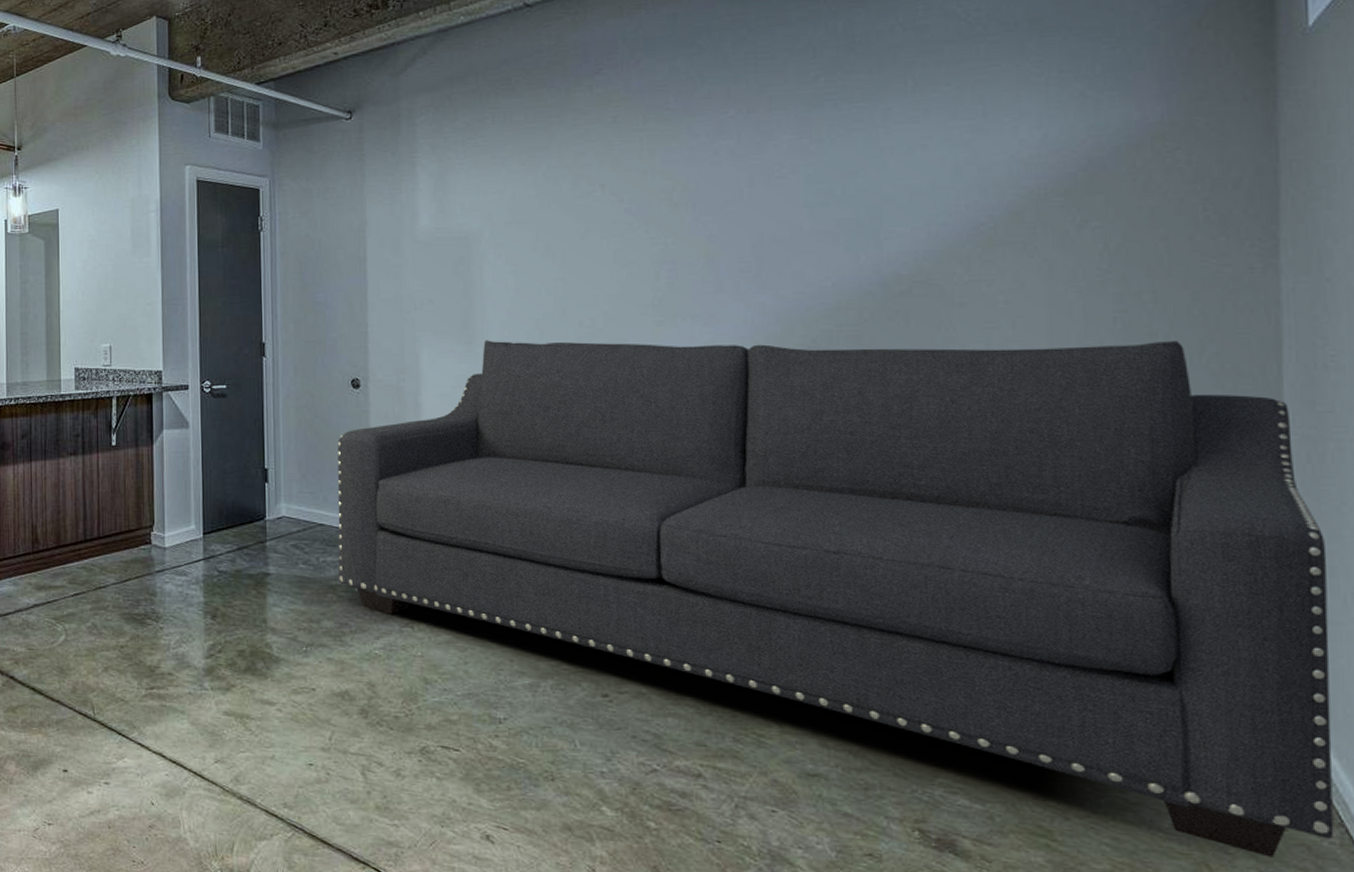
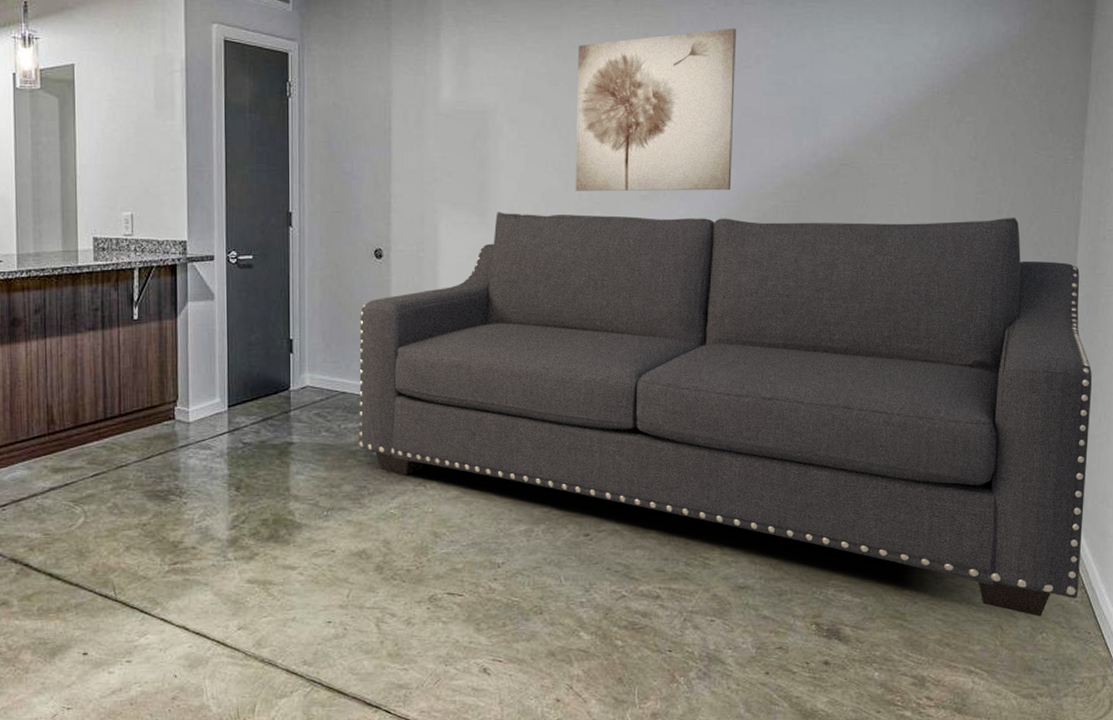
wall art: none [571,136,768,317] -> present [575,27,736,191]

